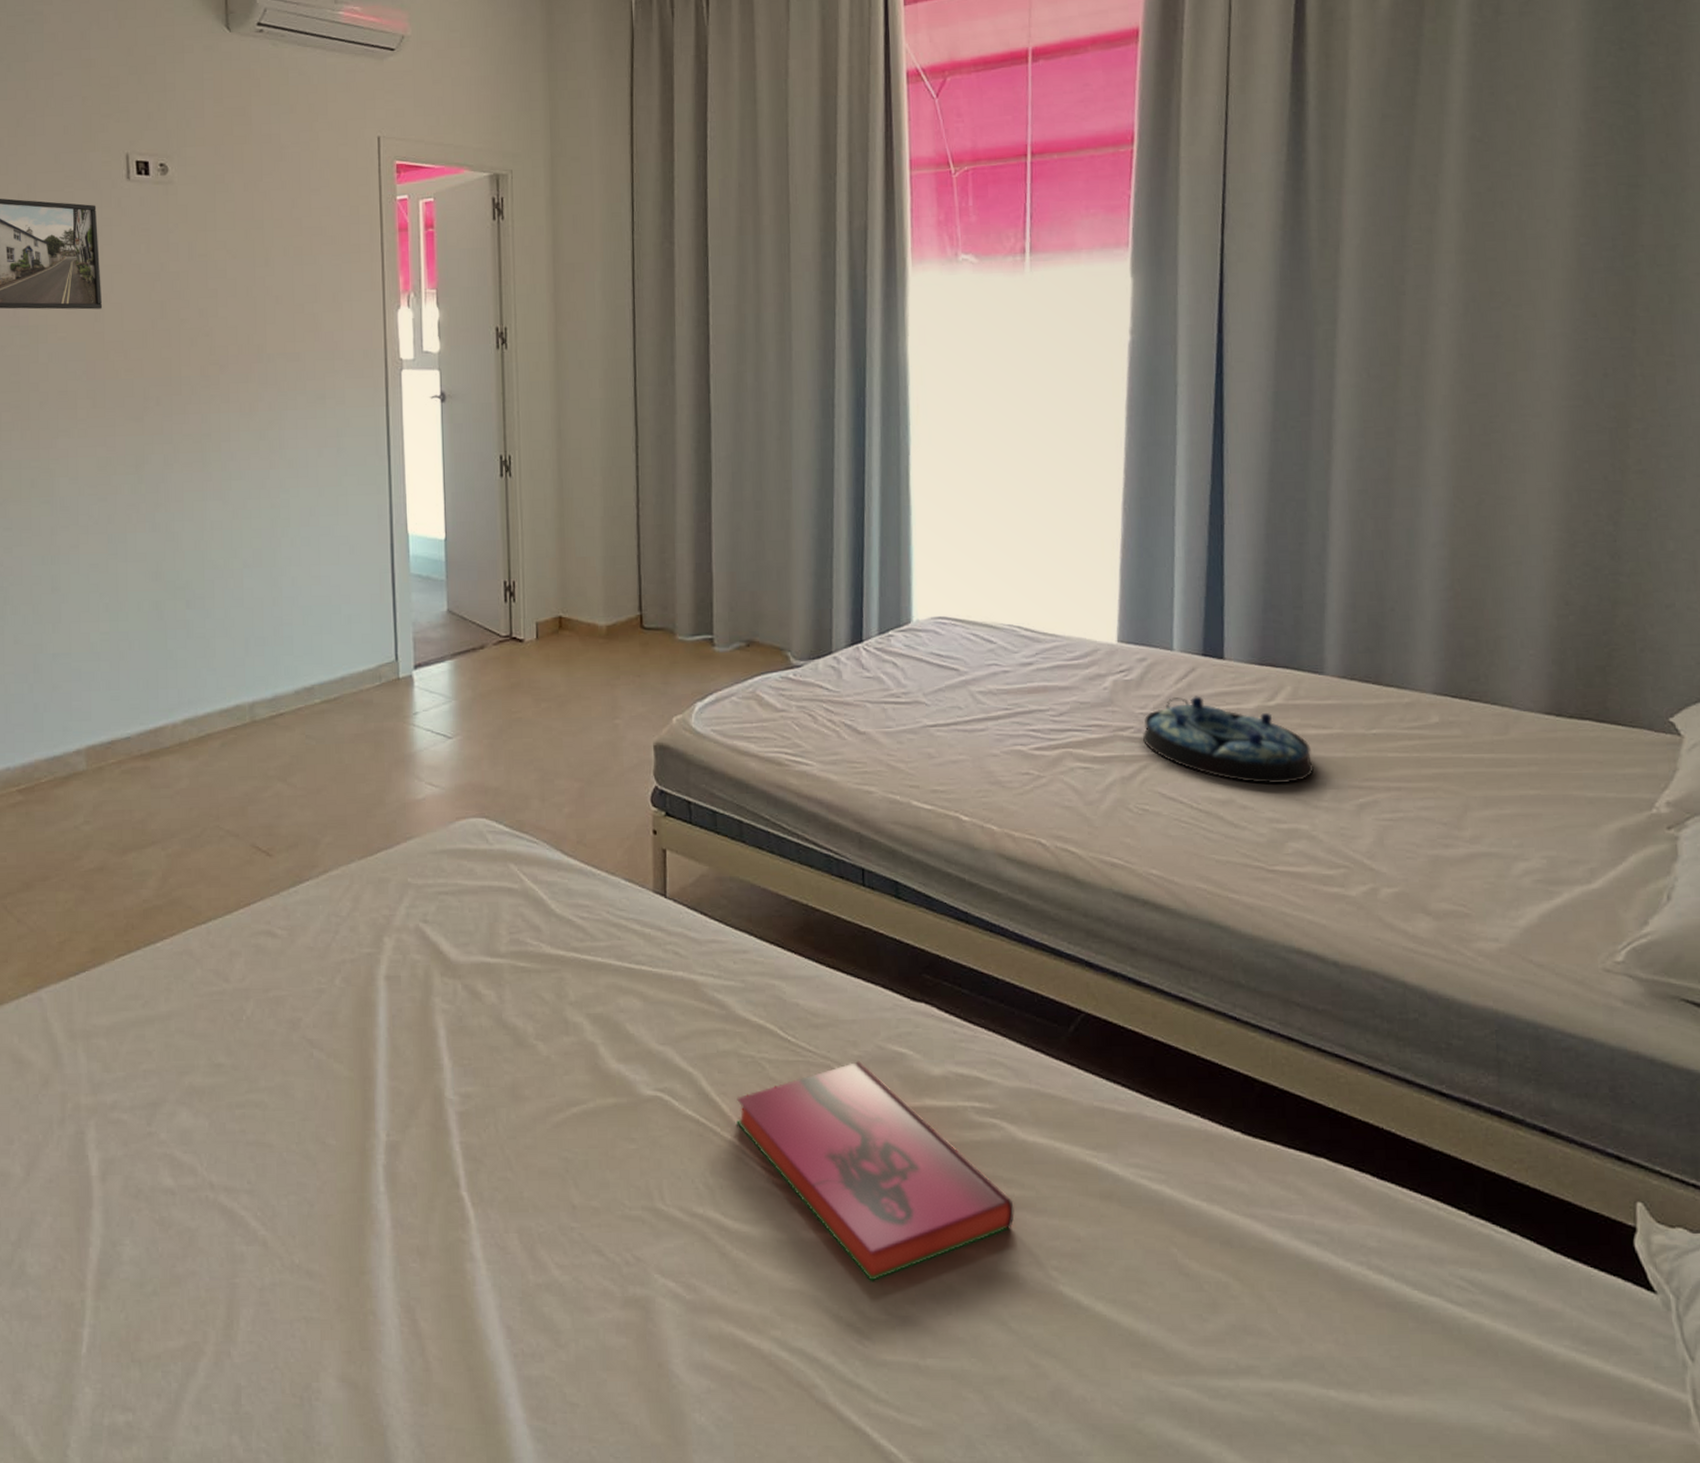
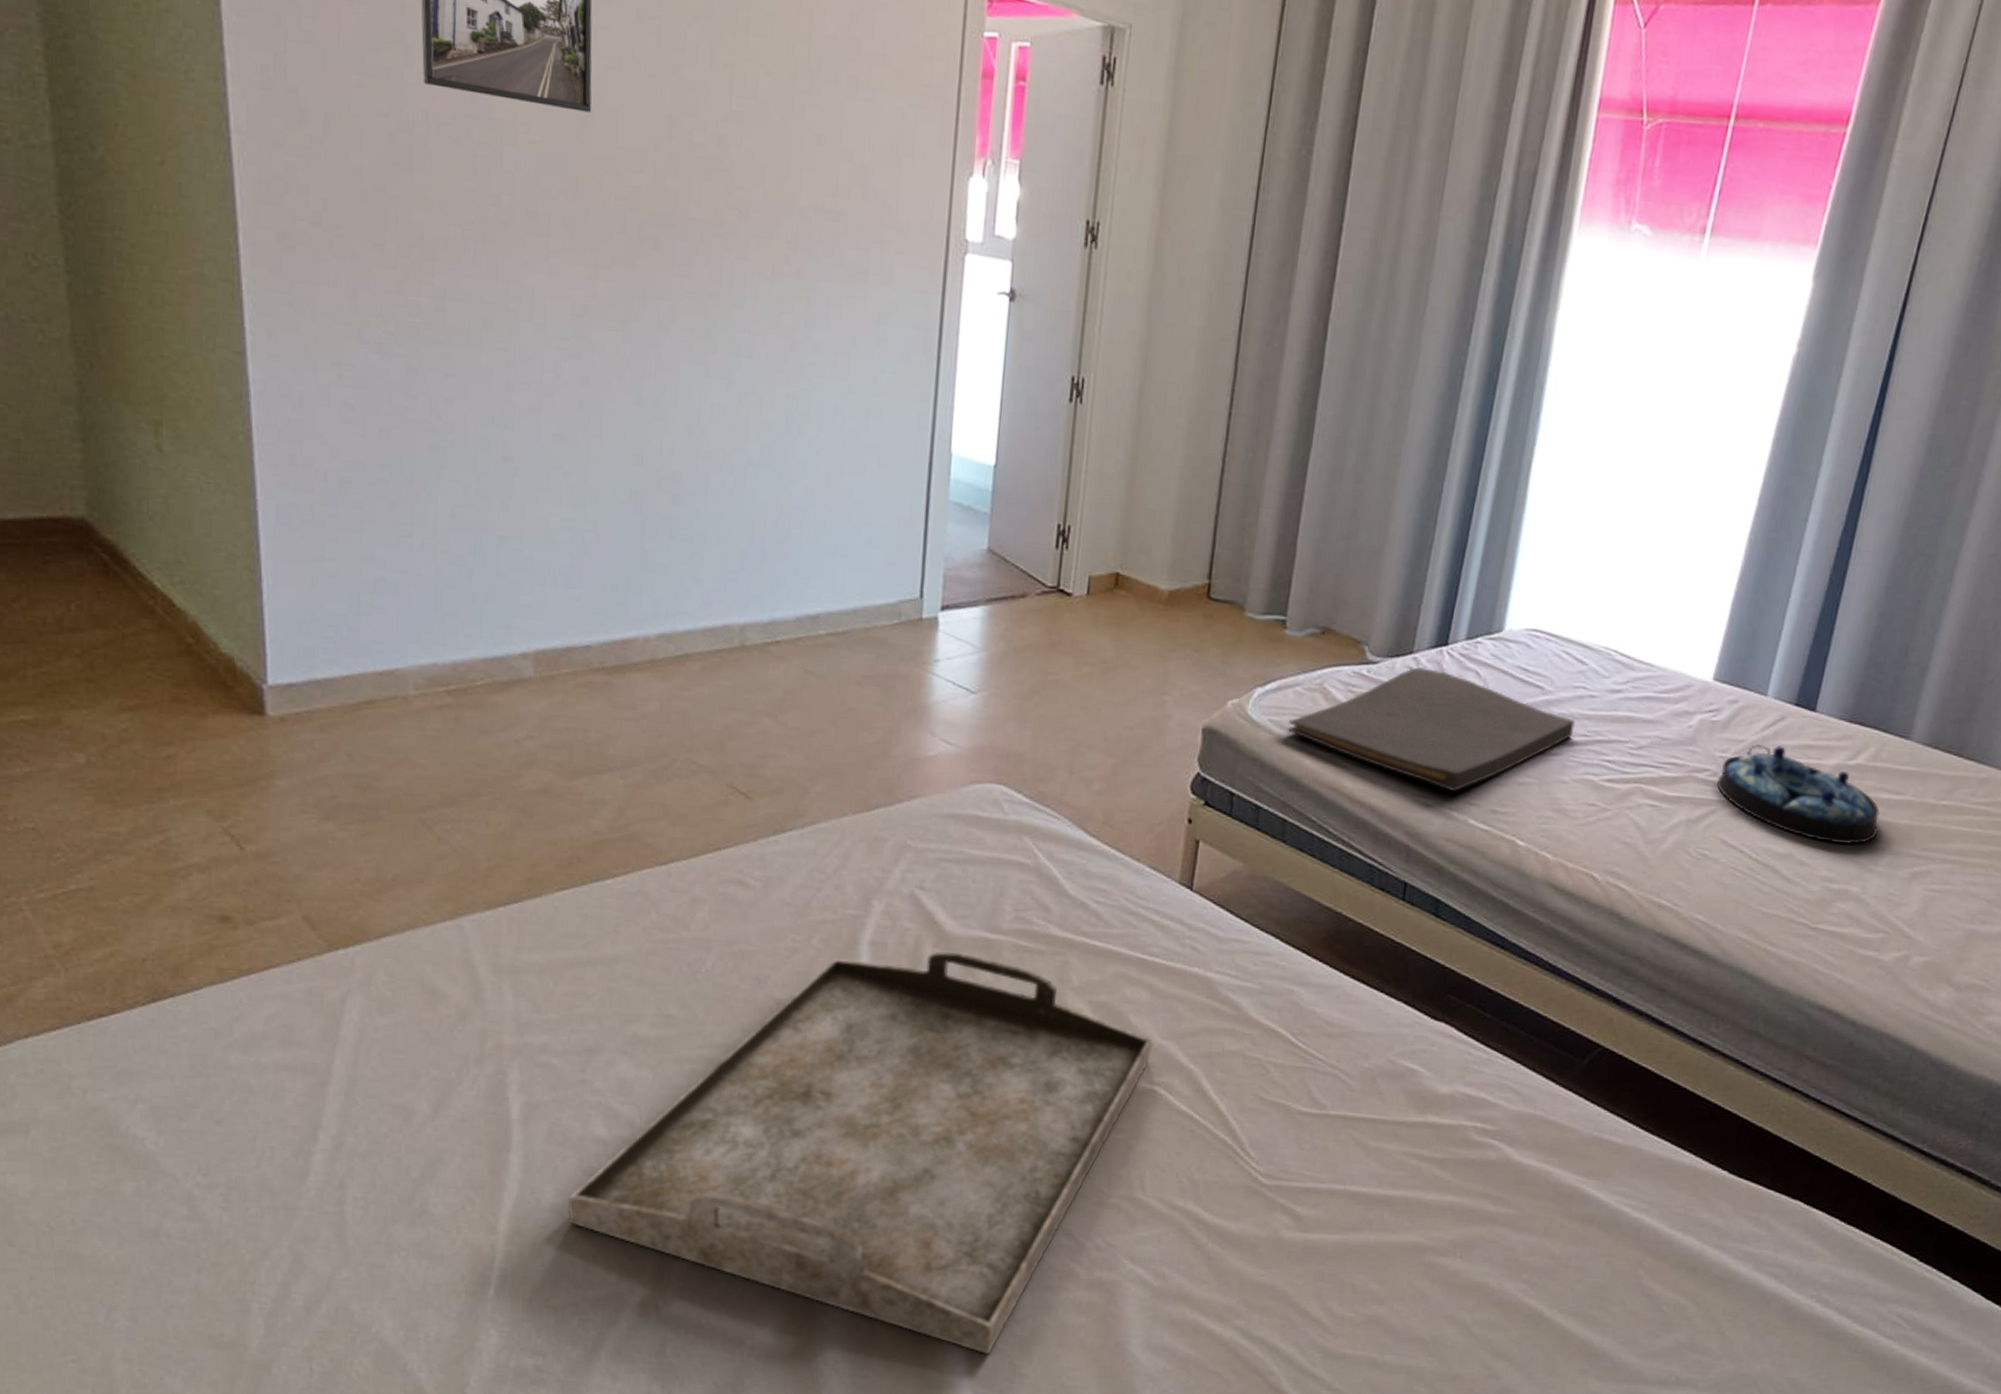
serving tray: none [144,978,652,1385] -> present [567,951,1153,1355]
hand towel: none [729,665,995,777] -> present [1287,667,1575,792]
hardback book: present [736,1061,1015,1281] -> none [1232,1073,1497,1281]

